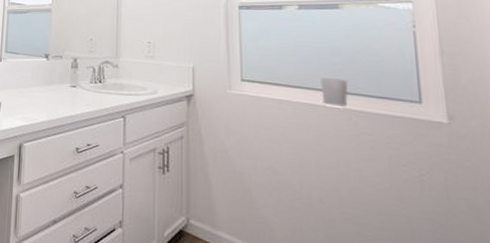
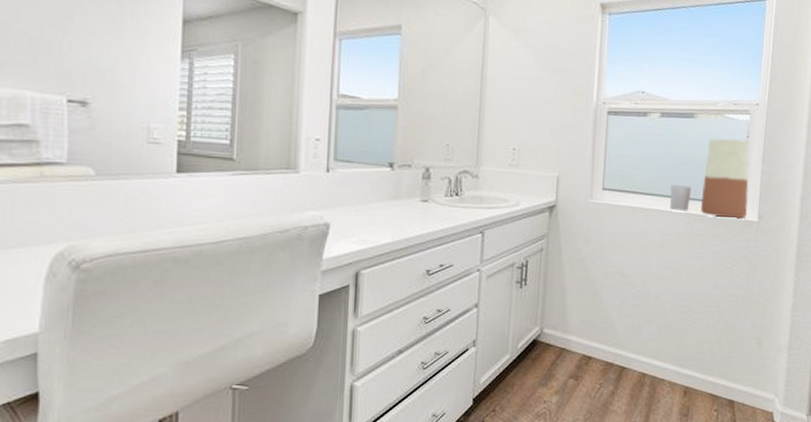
vase: none [361,29,429,119] -> present [700,138,750,219]

